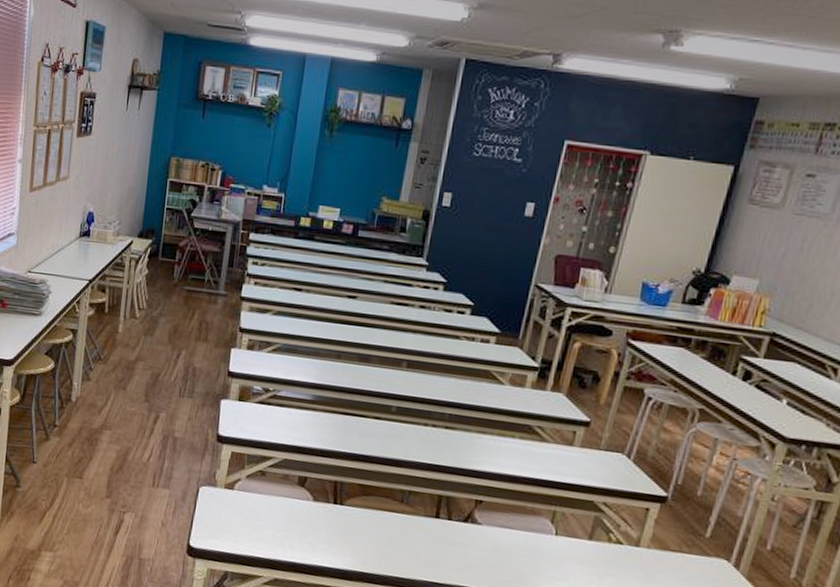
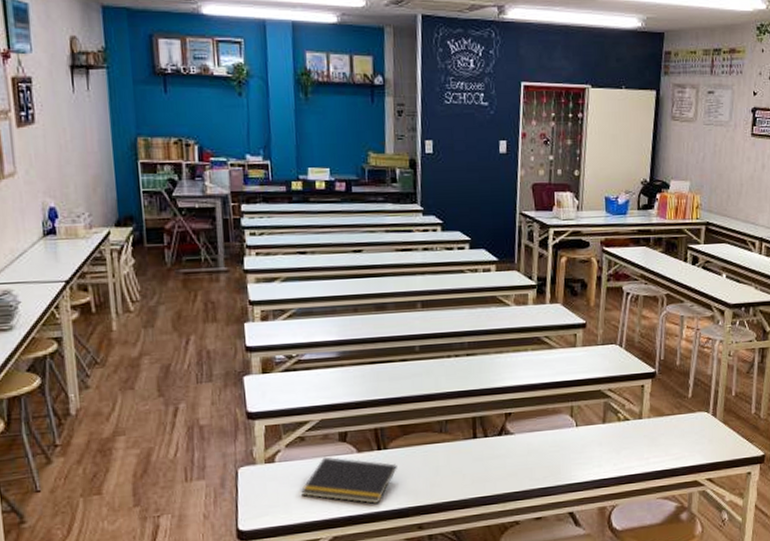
notepad: none [252,496,350,559] -> present [301,456,397,505]

